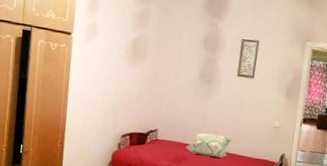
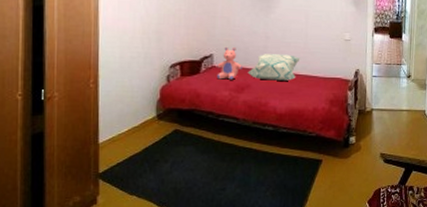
teddy bear: none [159,123,182,152] -> present [217,46,242,80]

